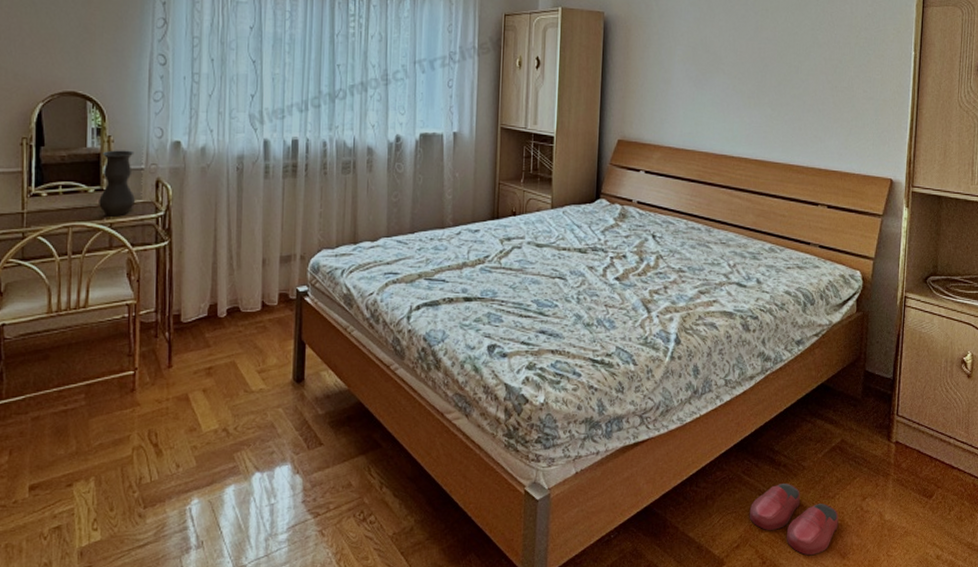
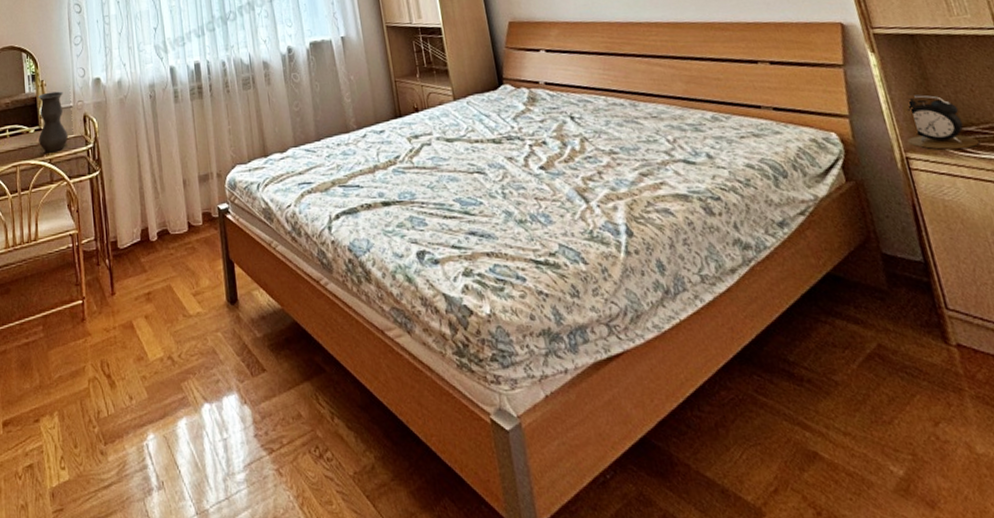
slippers: present [749,483,839,556] -> none [778,405,911,505]
alarm clock: none [910,247,960,294] -> present [905,95,980,150]

